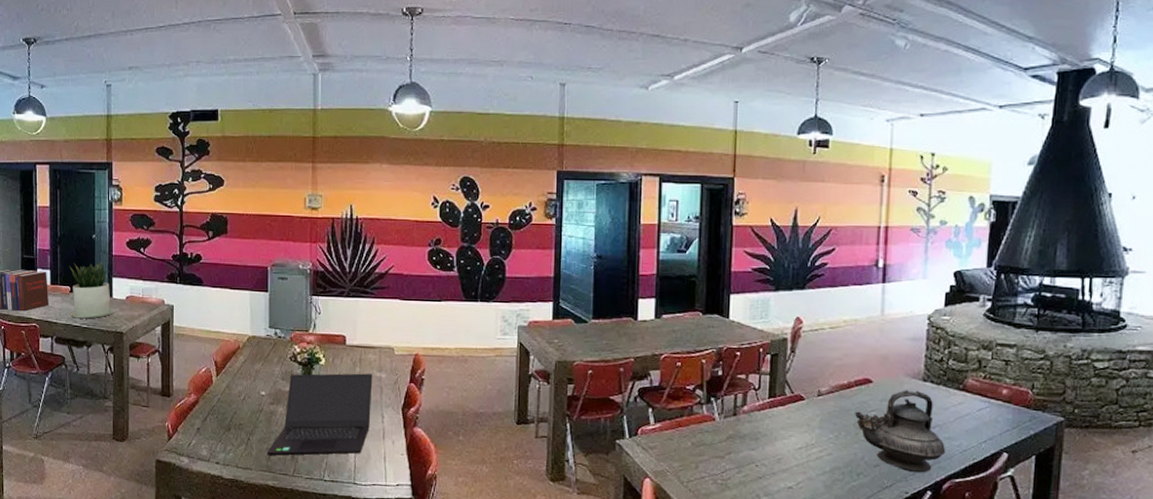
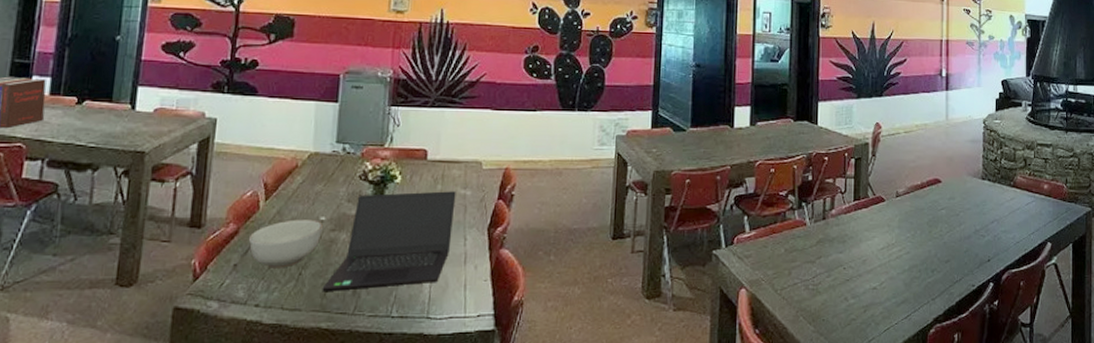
planter: present [69,261,114,319] -> none [72,67,136,137]
bowl: none [206,393,263,434] -> present [248,219,323,268]
teapot: present [854,390,946,473] -> none [927,188,1003,266]

